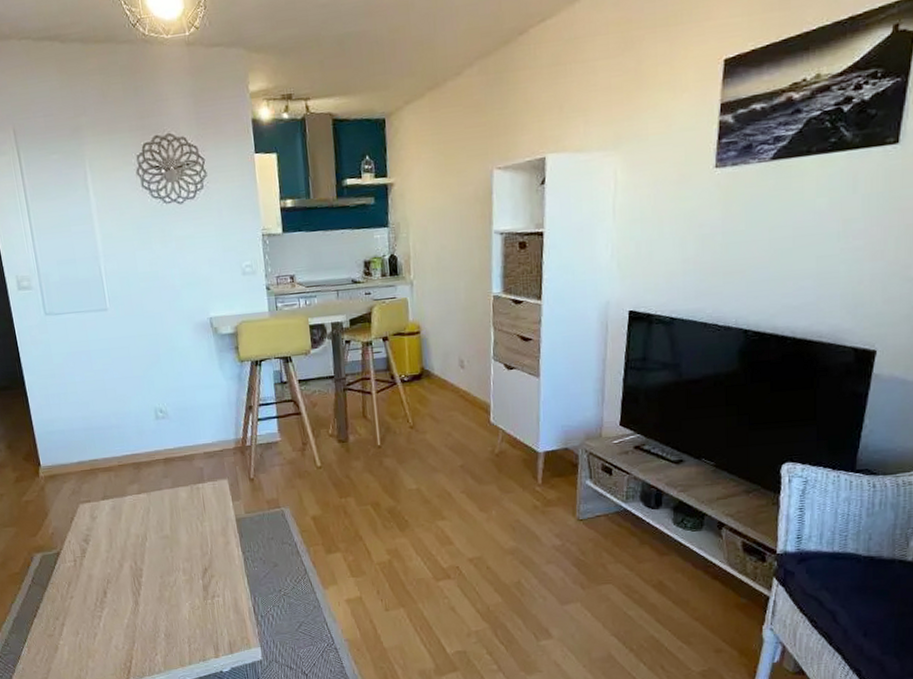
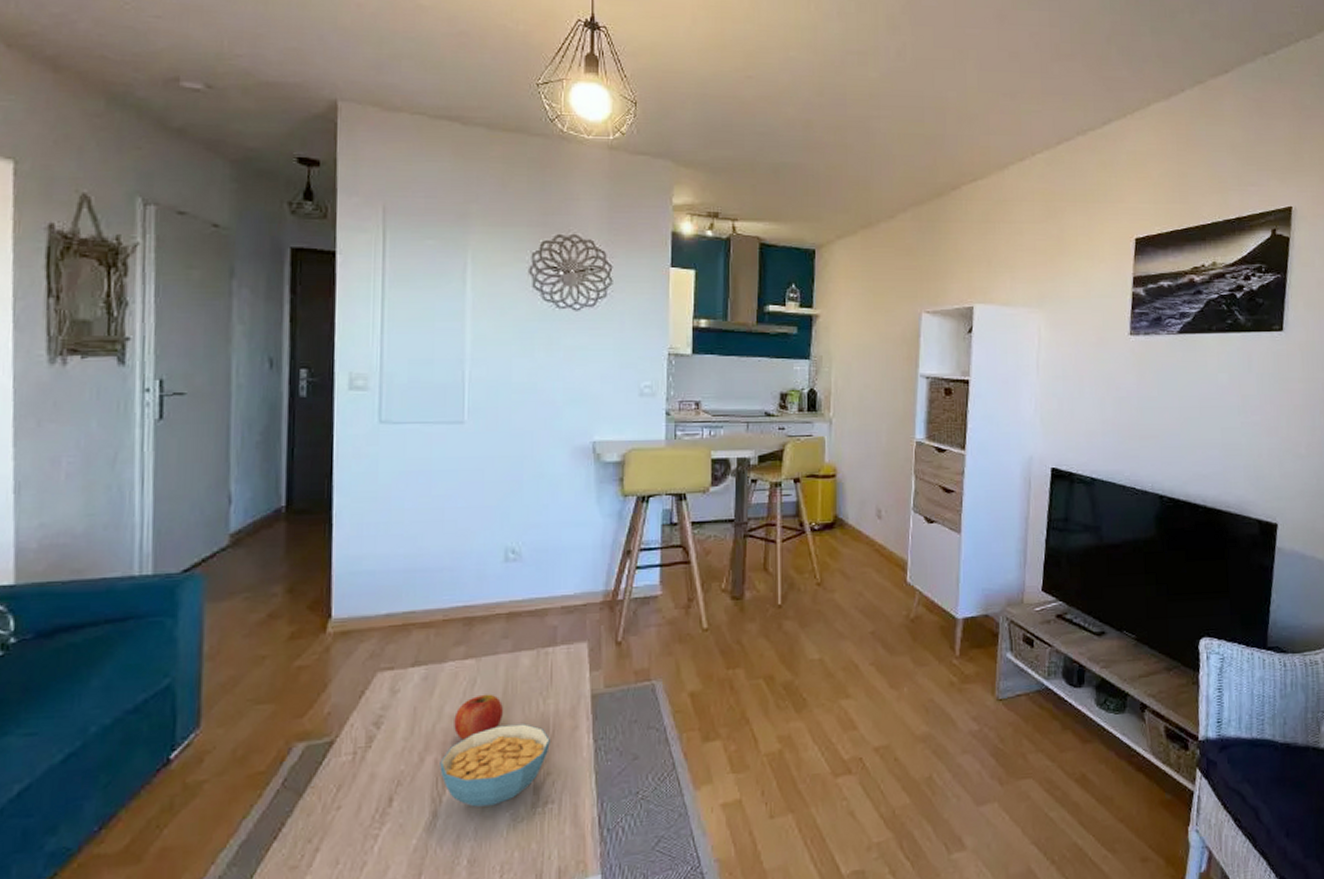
cereal bowl: none [134,540,211,599] -> present [440,724,550,807]
fruit: none [138,519,173,553] -> present [454,694,503,741]

